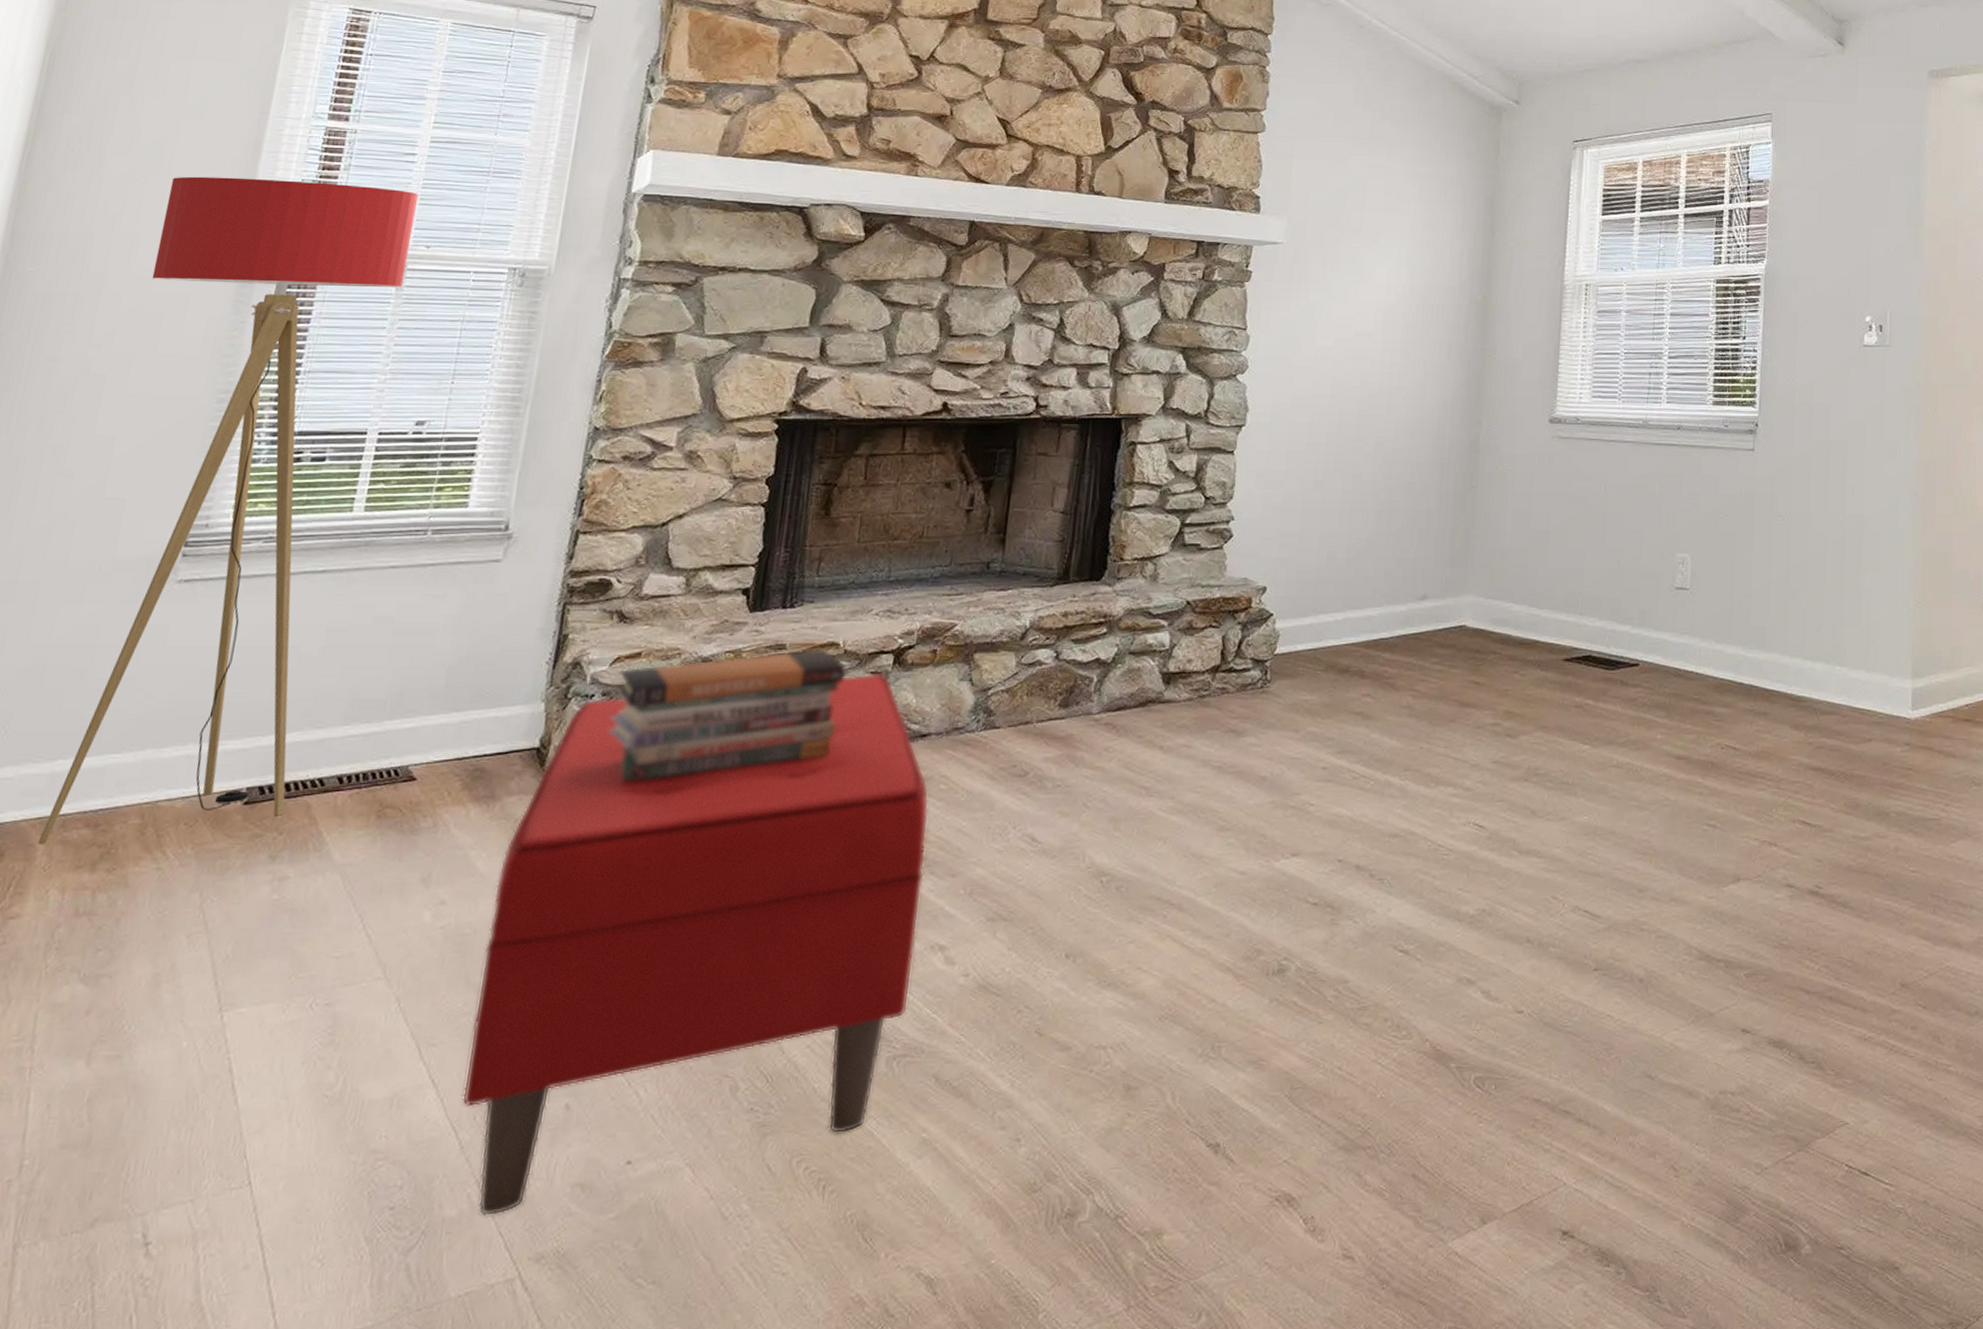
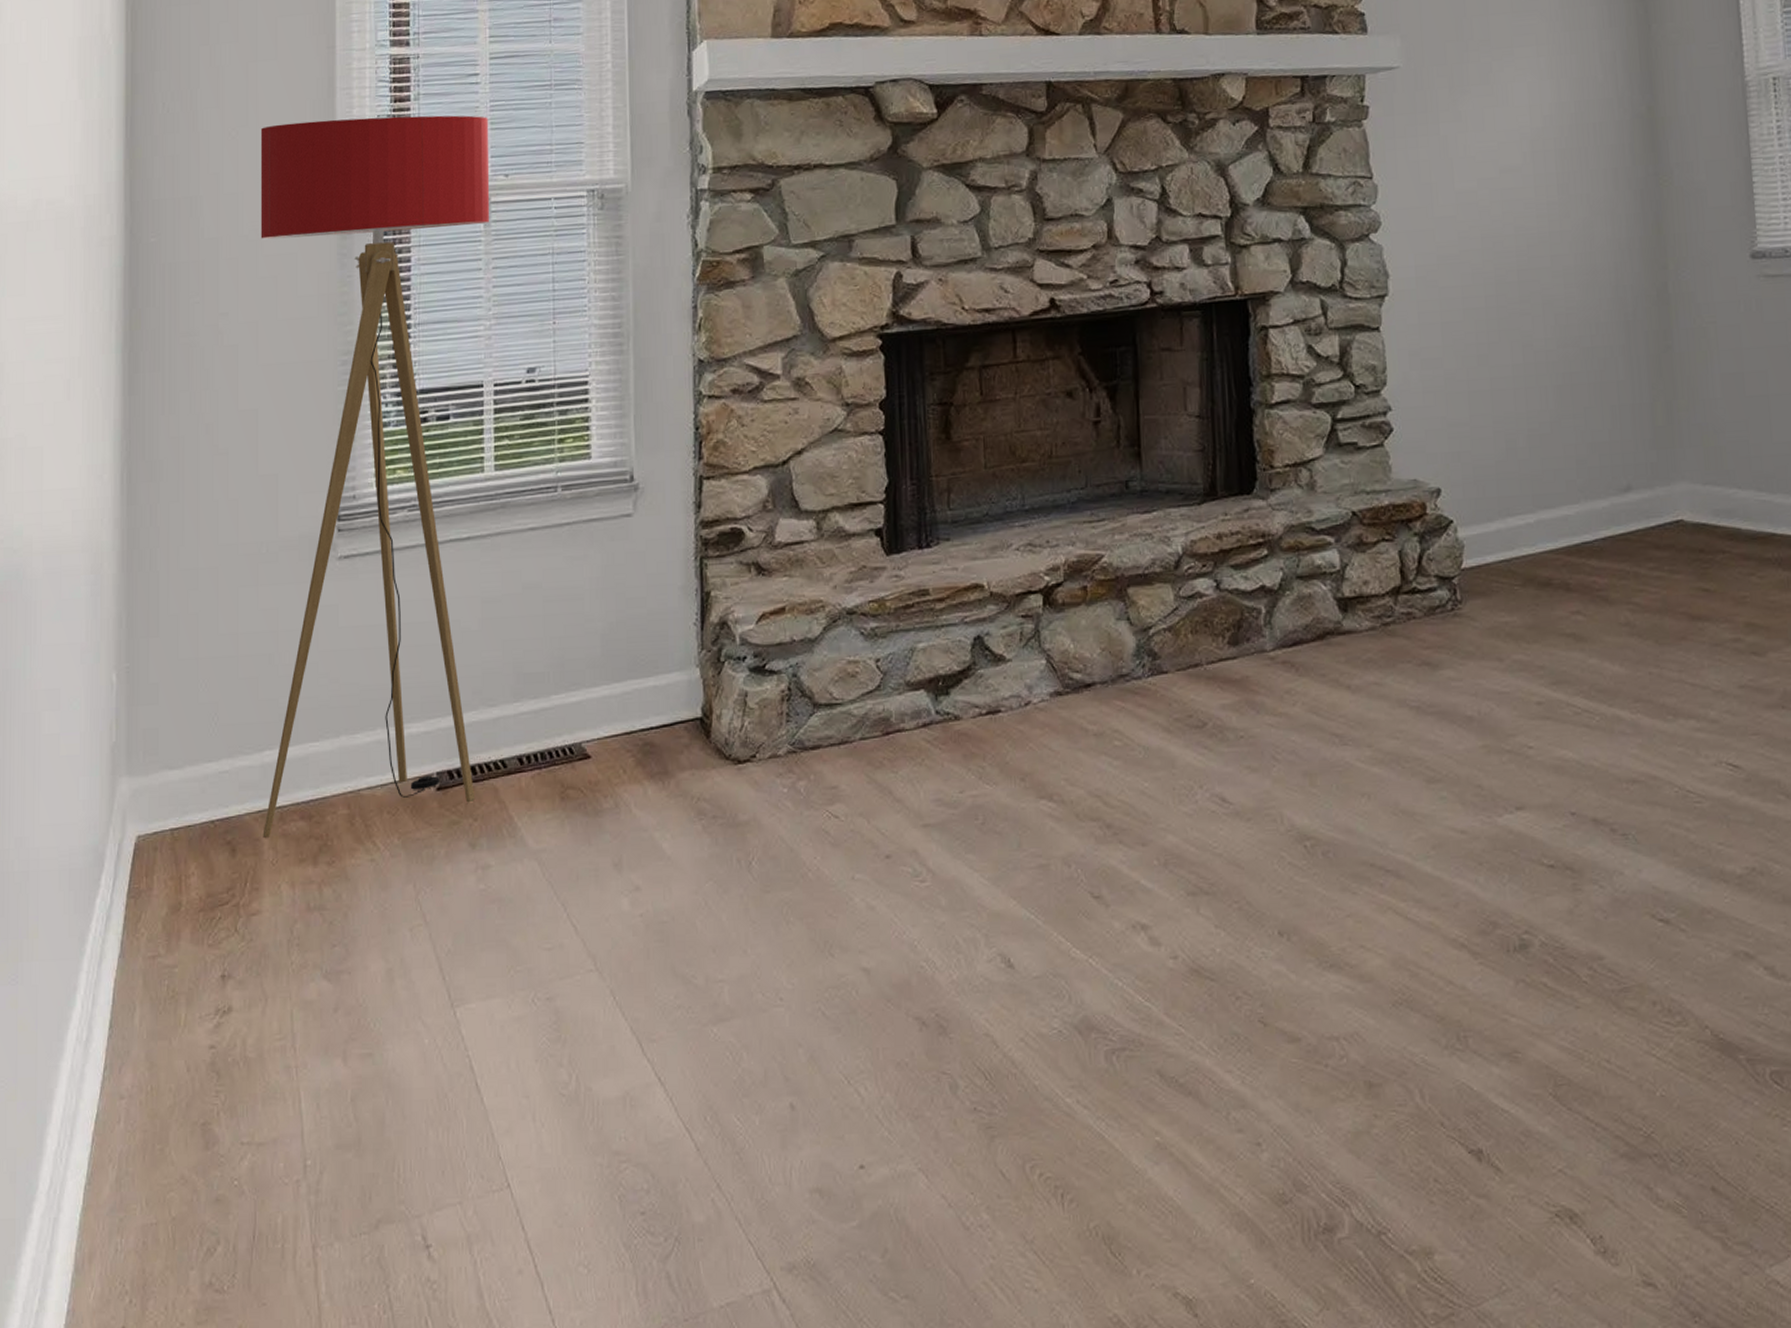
bench: present [462,673,930,1217] -> none [685,616,1118,1224]
book stack: present [608,648,847,782] -> none [766,591,997,752]

